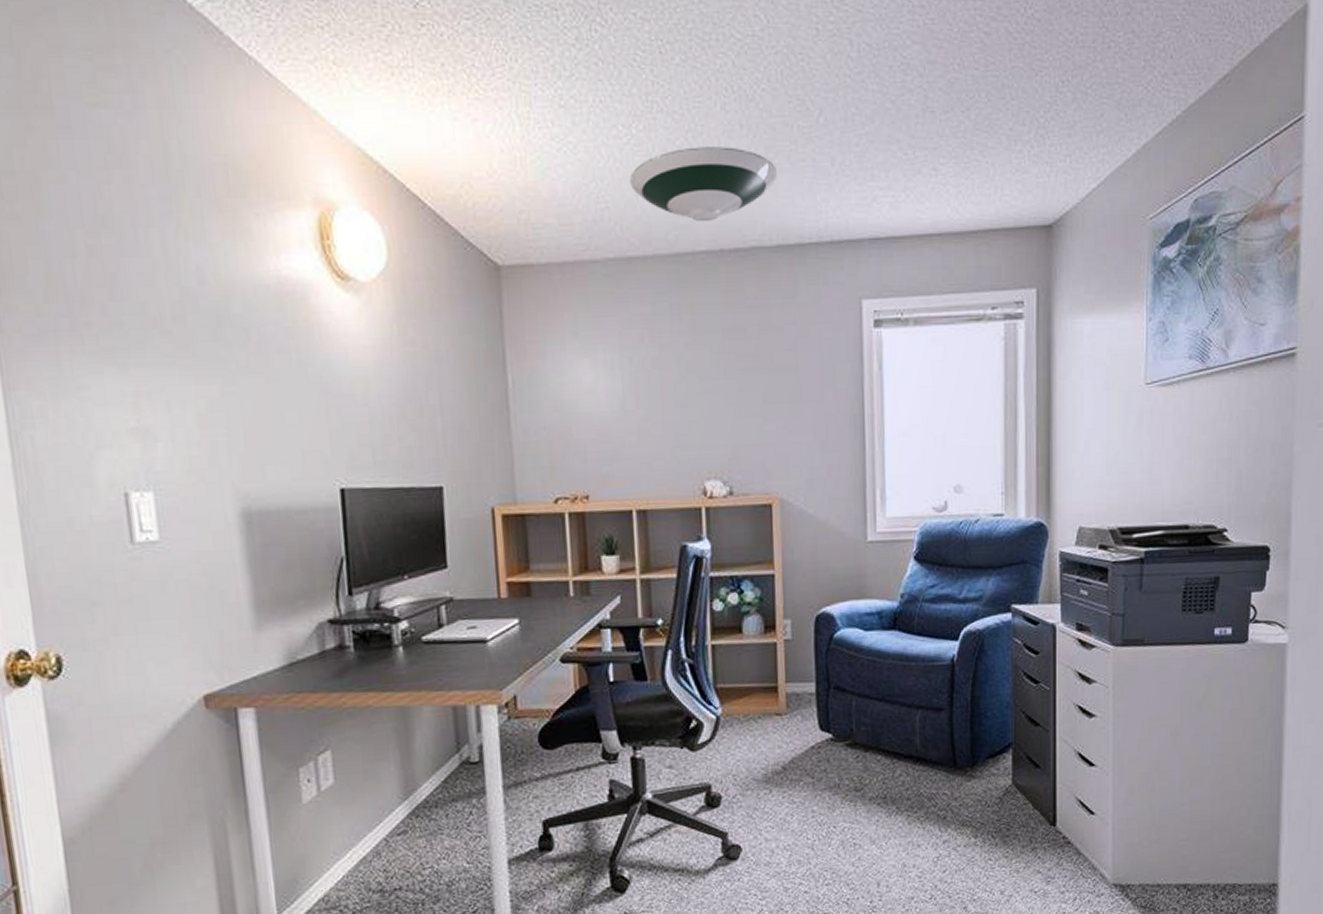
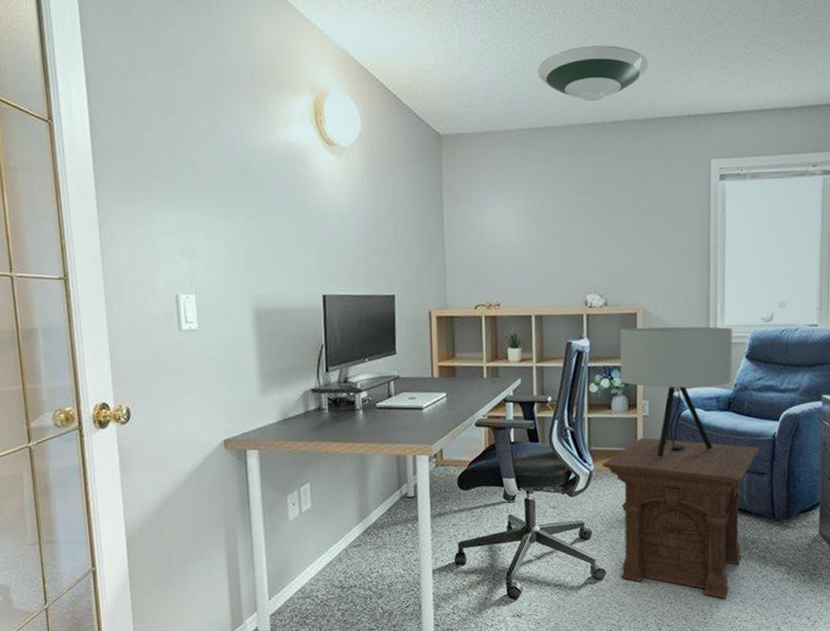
side table: none [732,668,934,874] -> present [602,437,759,599]
table lamp: none [750,519,898,693] -> present [619,326,732,457]

